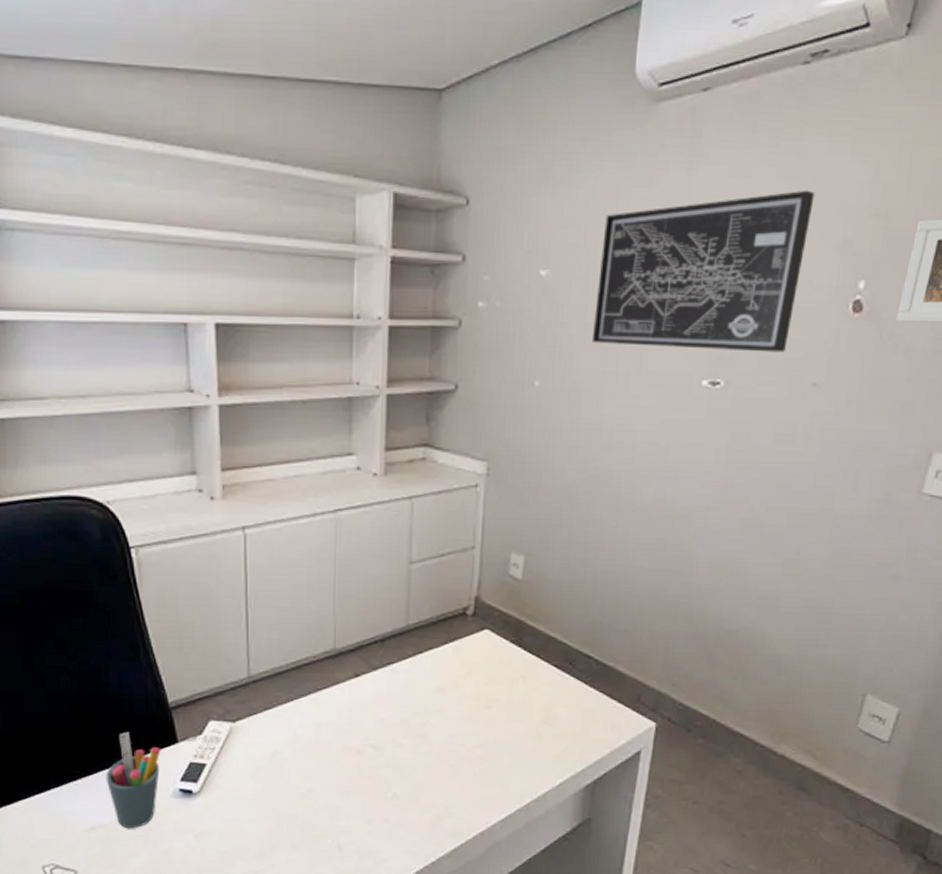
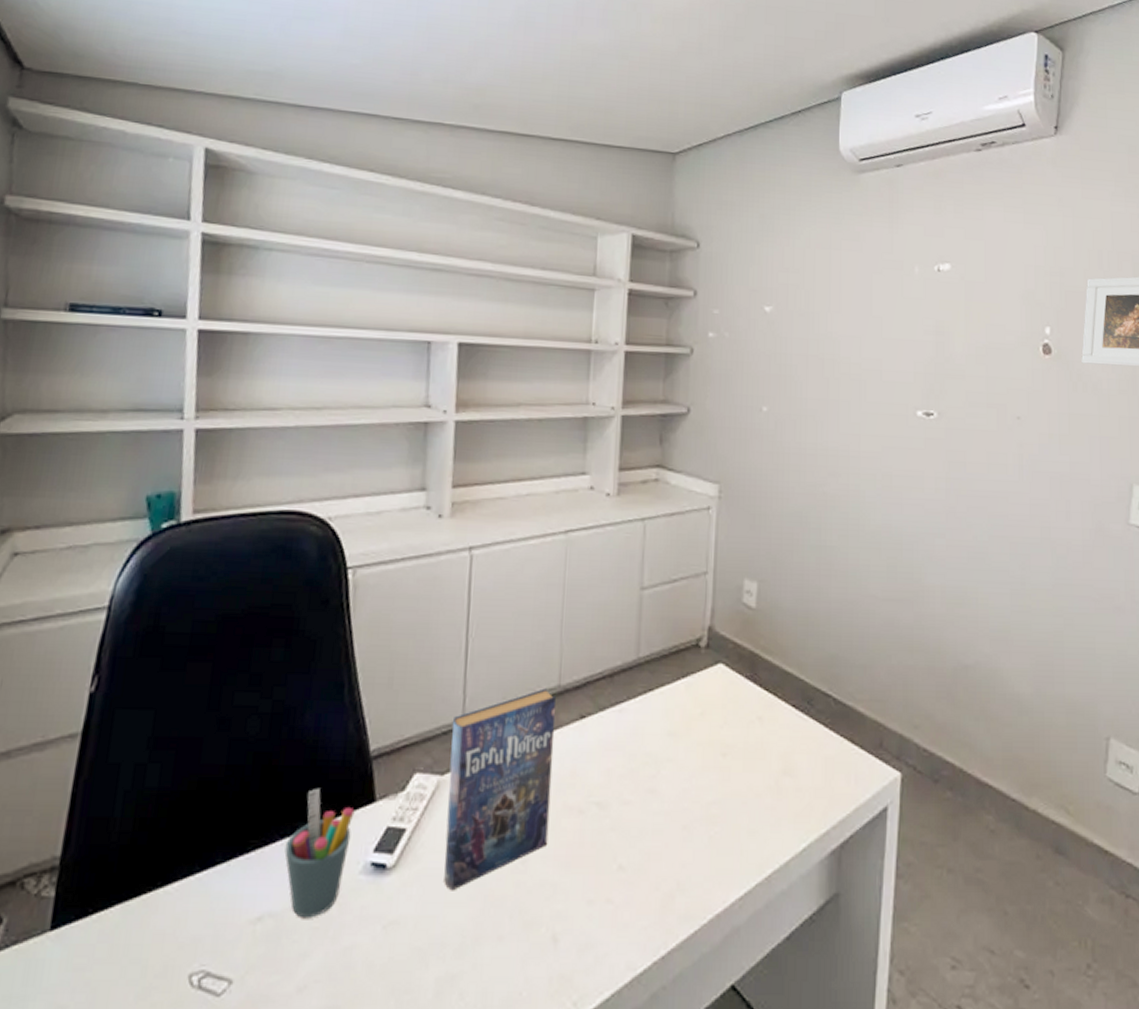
book: none [239,651,333,811] -> present [444,688,557,891]
wall art: present [591,190,815,353] -> none [813,249,998,388]

